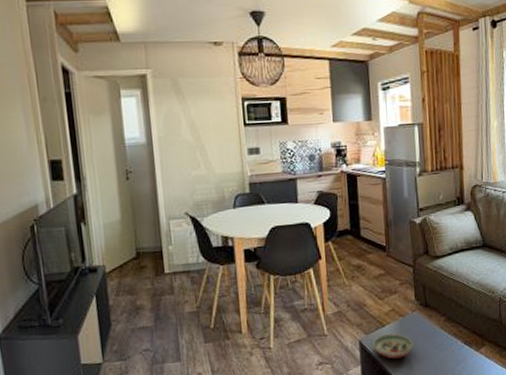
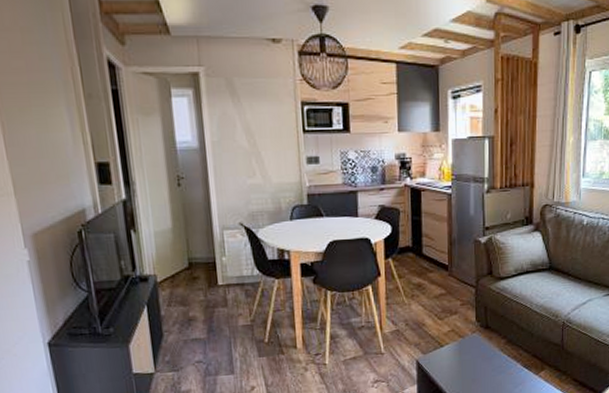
decorative bowl: present [372,333,413,359] -> none [430,354,471,380]

